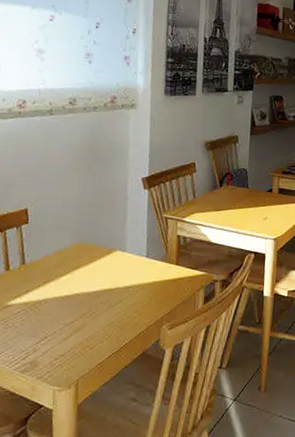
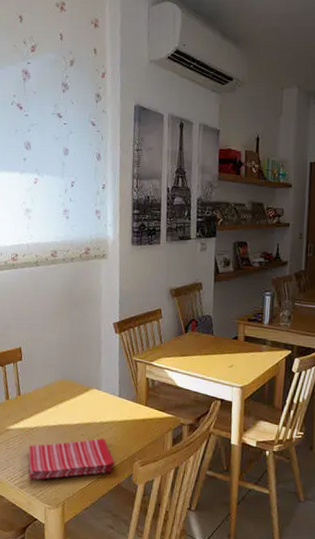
dish towel: none [33,304,141,361] -> present [28,438,115,480]

